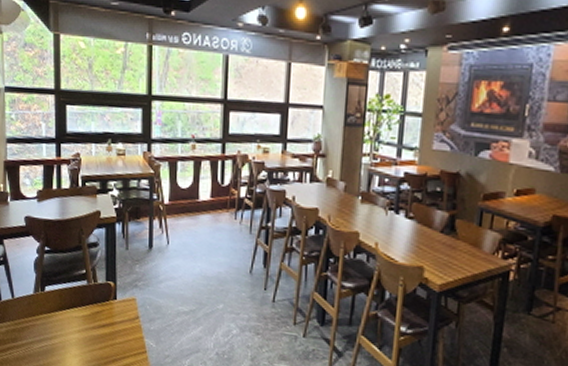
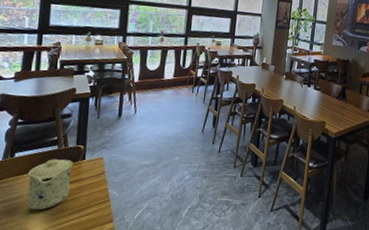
mug: none [59,295,104,355] -> present [27,158,73,210]

